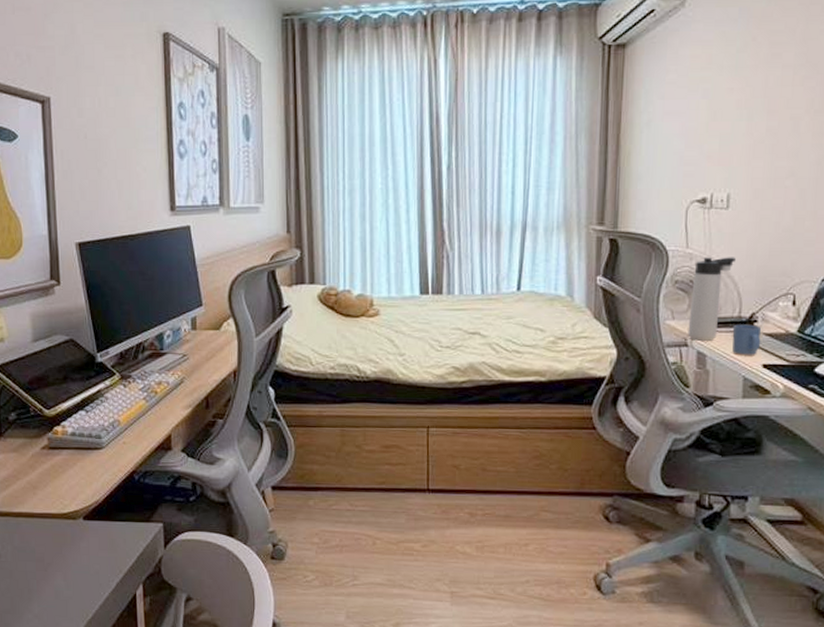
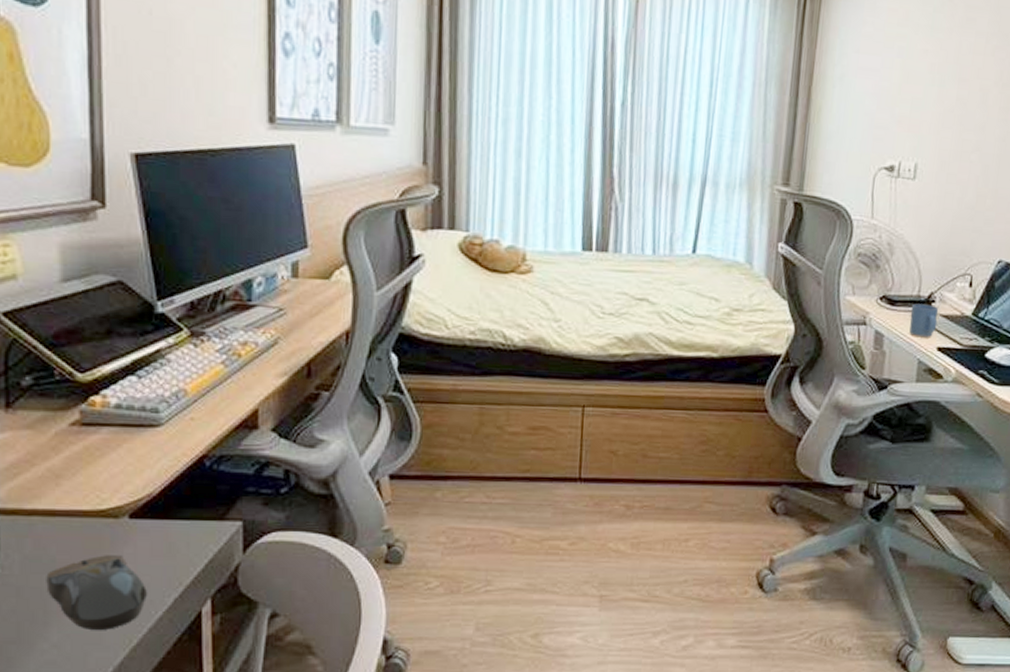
computer mouse: none [29,548,98,606] -> present [46,555,148,630]
thermos bottle: present [688,257,736,341] -> none [867,229,919,320]

